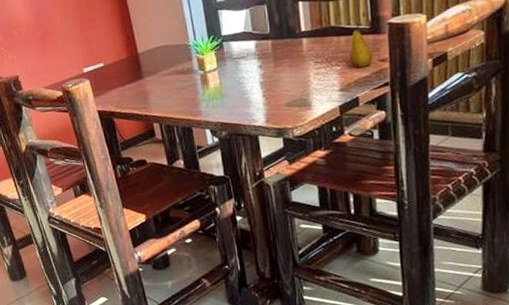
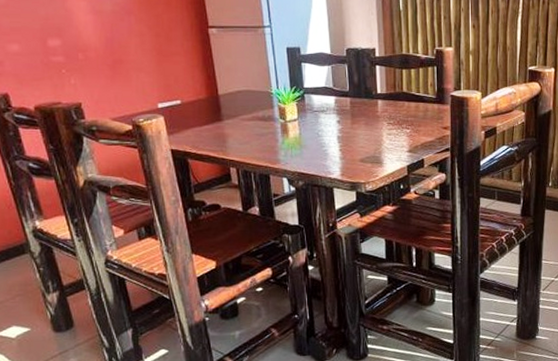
fruit: present [350,23,373,68] -> none [418,92,438,132]

